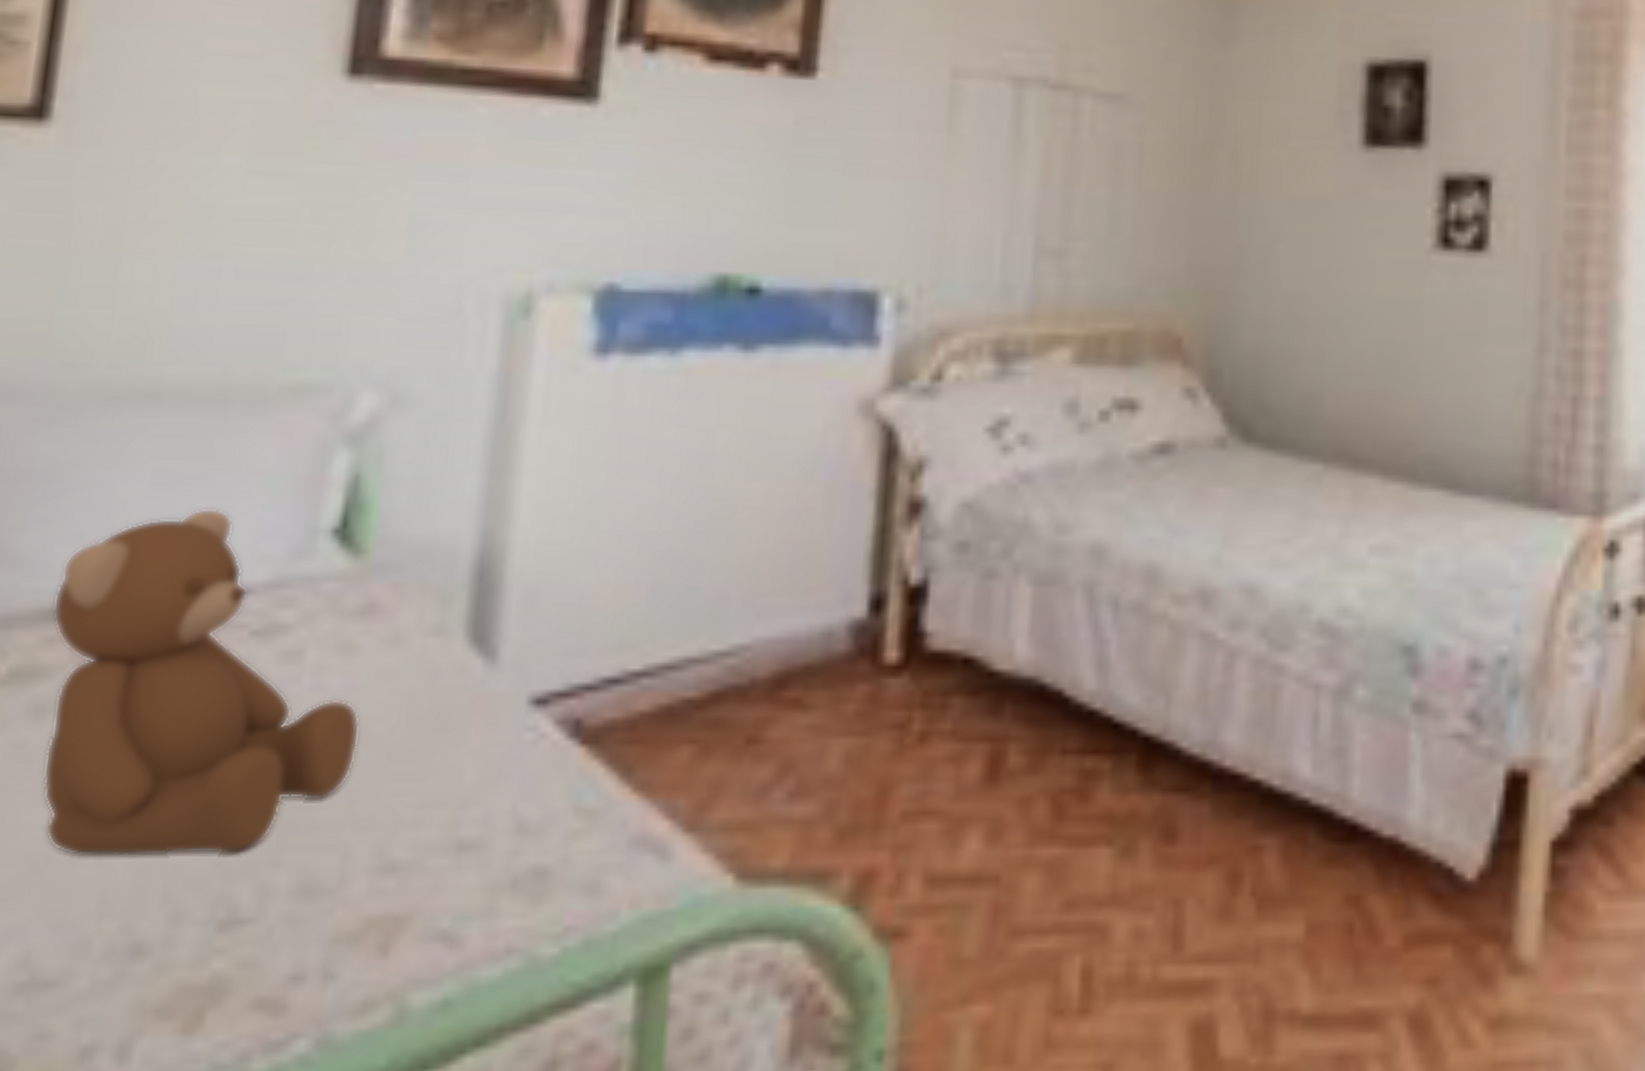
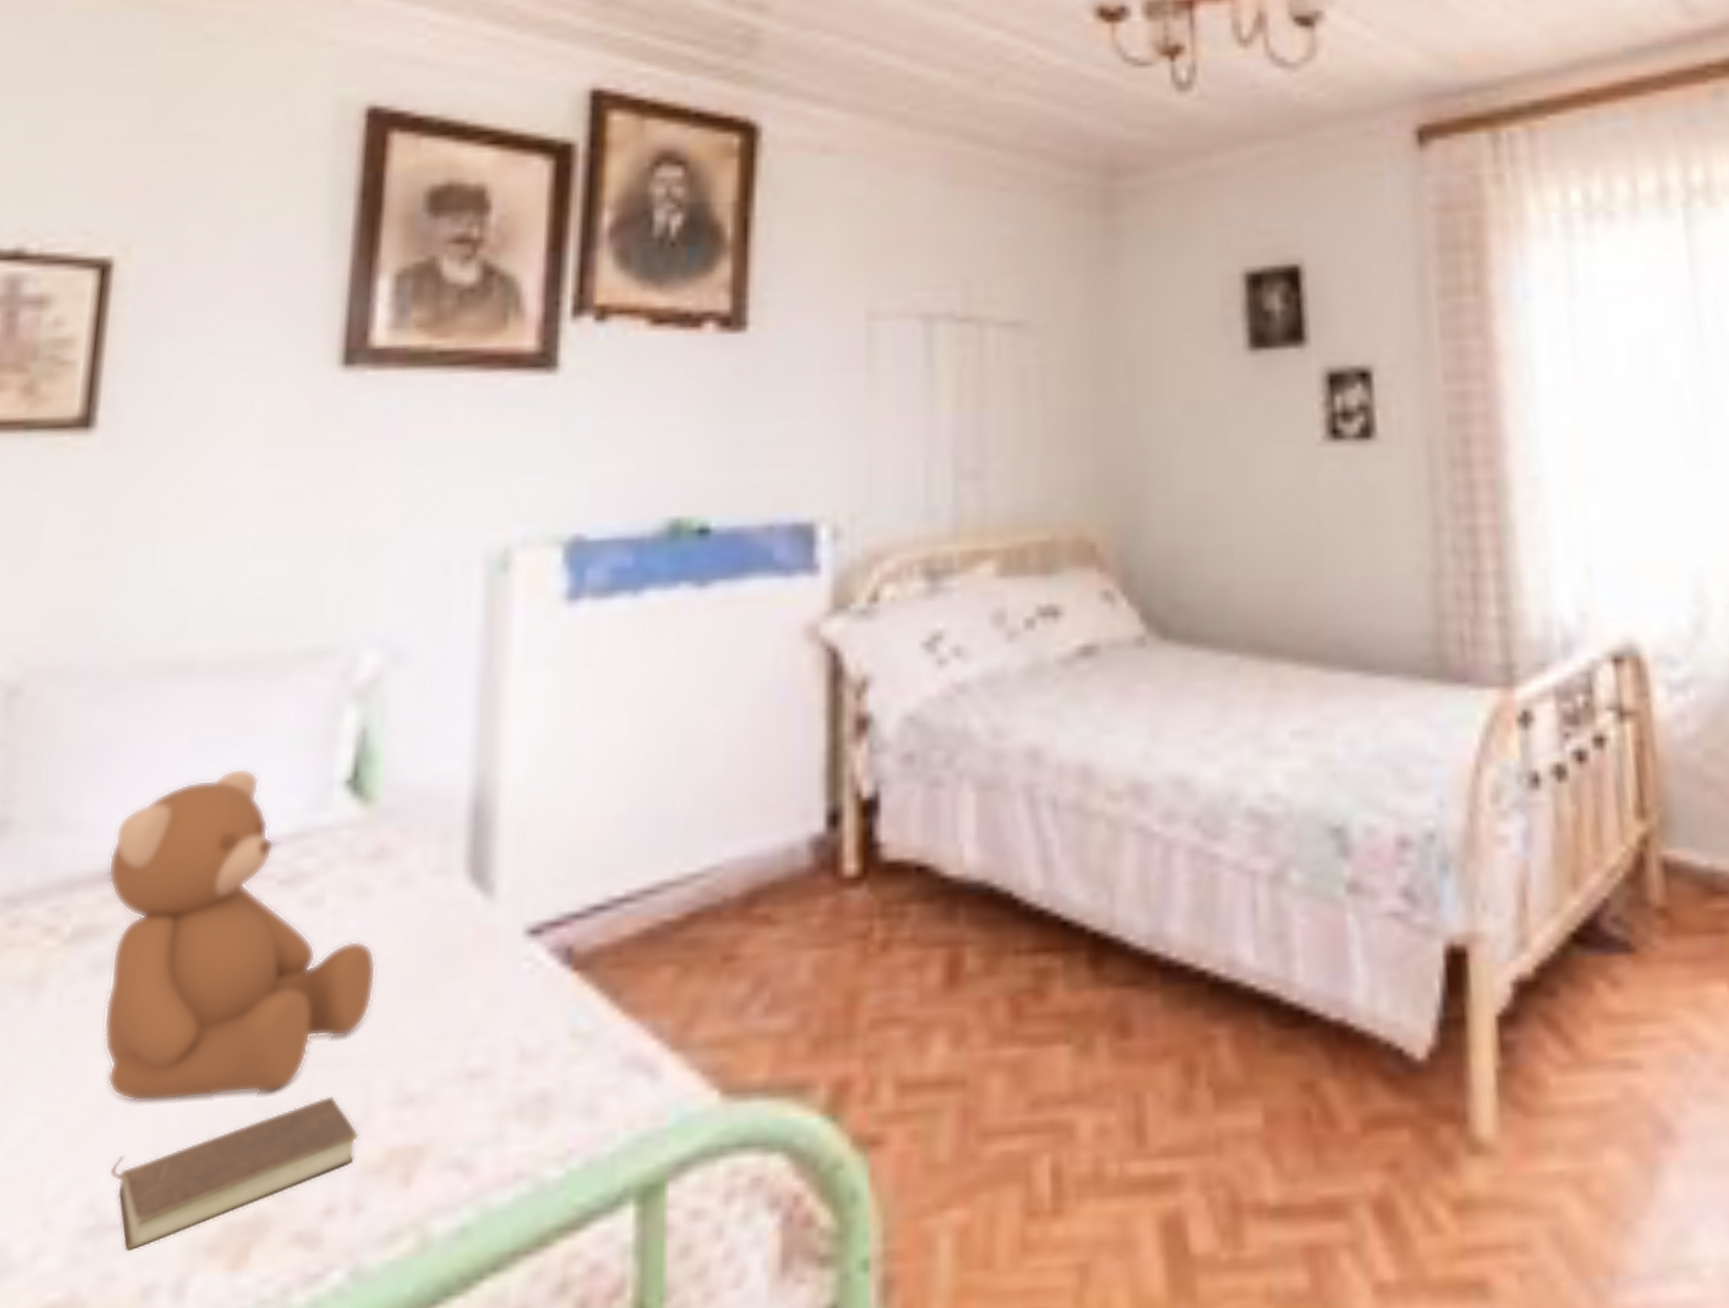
book: none [47,859,334,1009] -> present [110,1095,360,1251]

